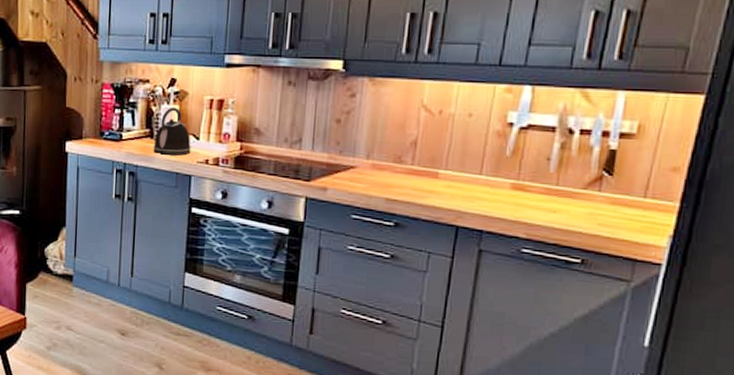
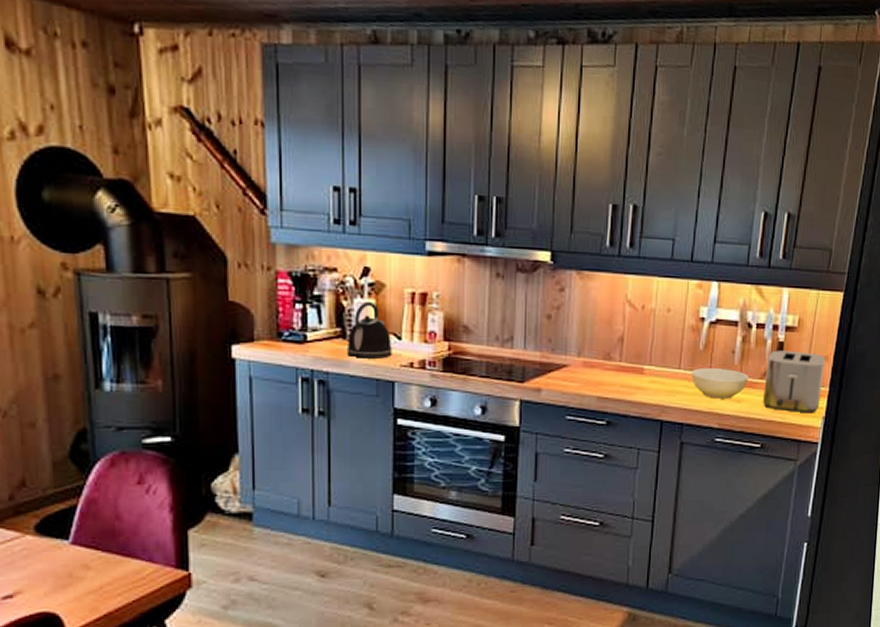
bowl: none [494,175,568,208] -> present [691,368,749,399]
toaster: none [586,158,677,231] -> present [763,350,826,414]

